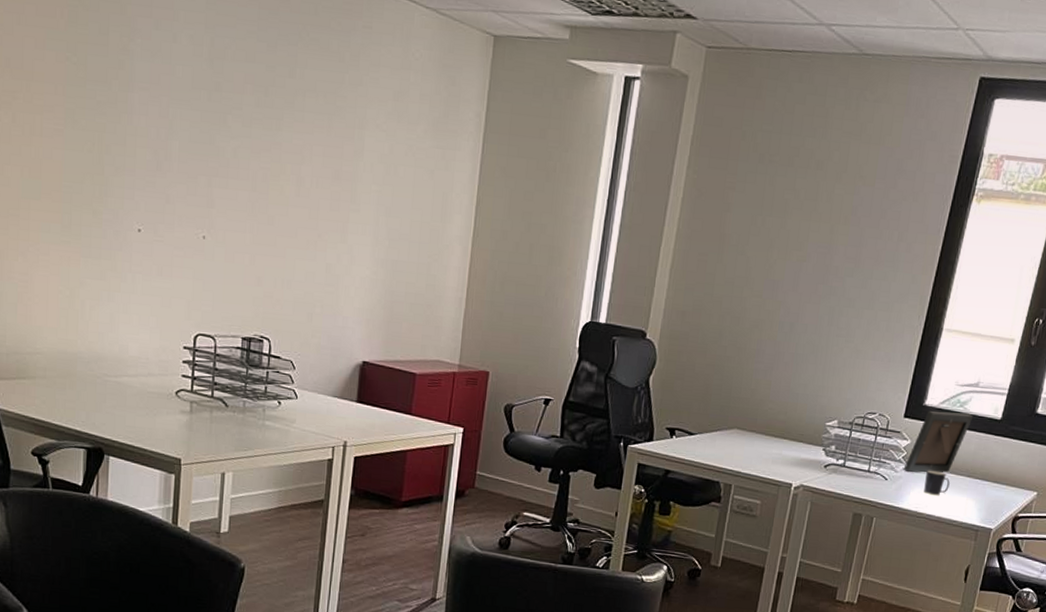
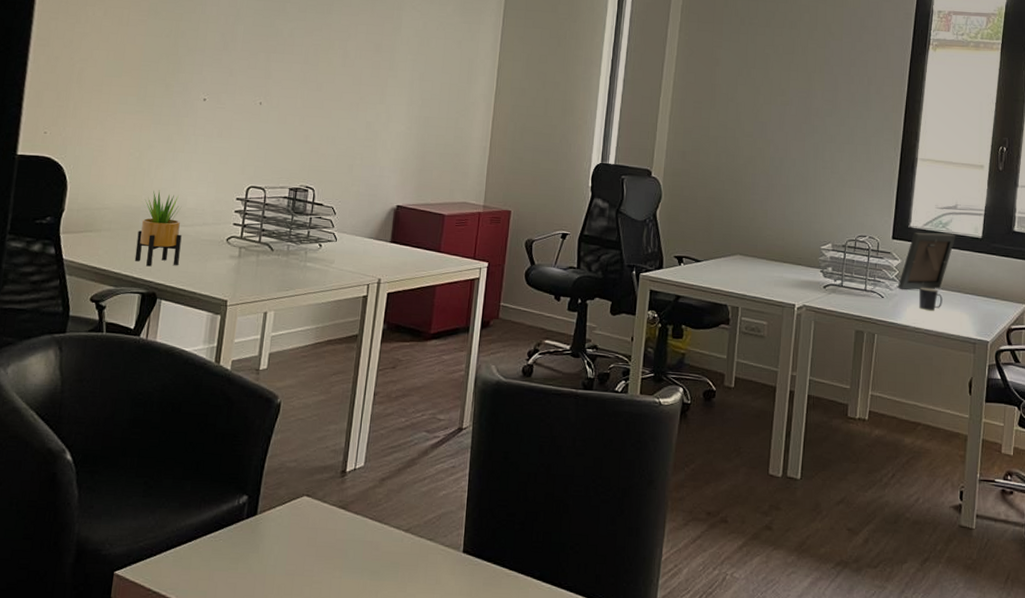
potted plant: none [76,334,126,420] -> present [134,190,182,267]

